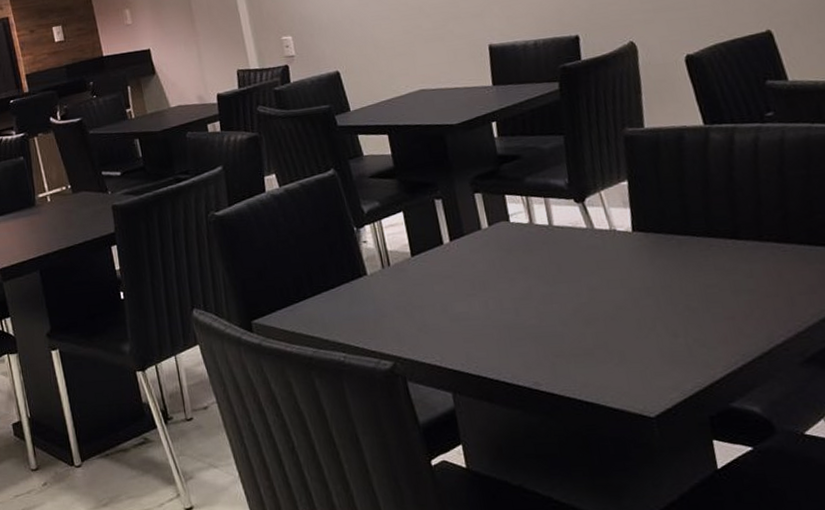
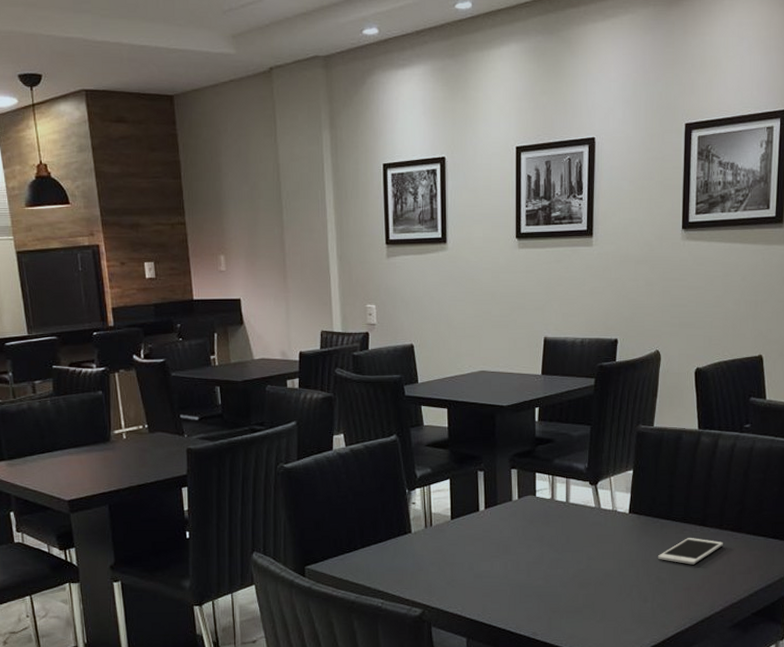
cell phone: none [680,254,769,288] -> present [657,538,724,565]

